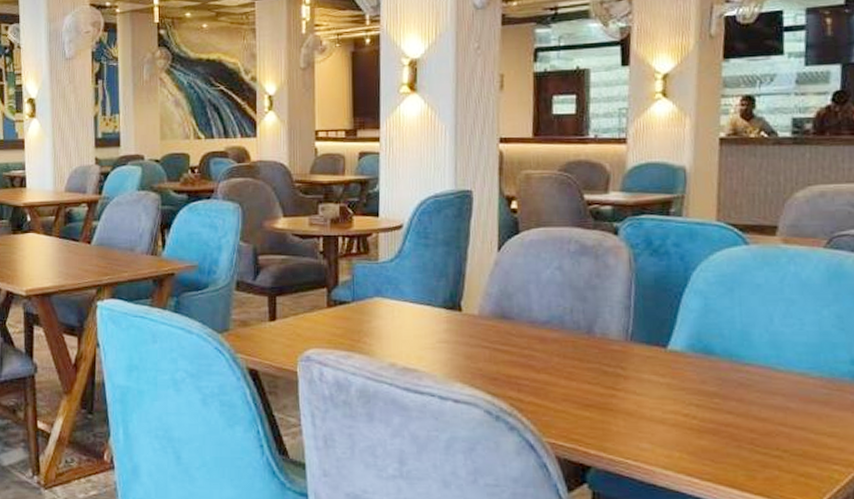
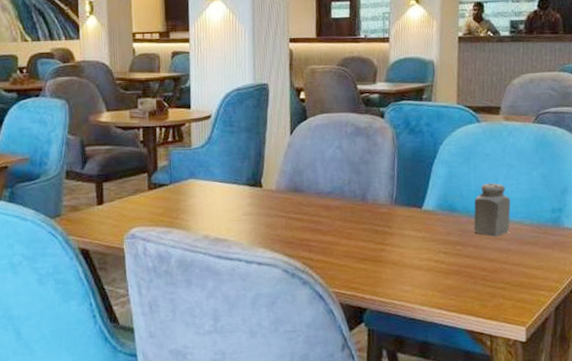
salt shaker: none [738,321,792,390] -> present [473,183,511,237]

